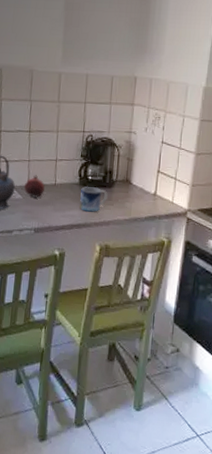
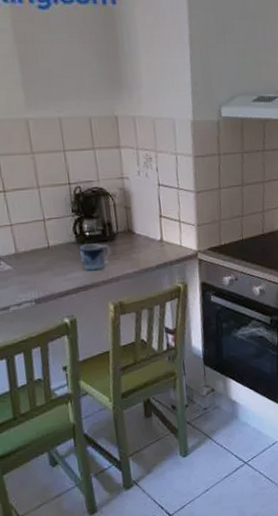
fruit: present [23,175,46,198] -> none [11,240,38,266]

